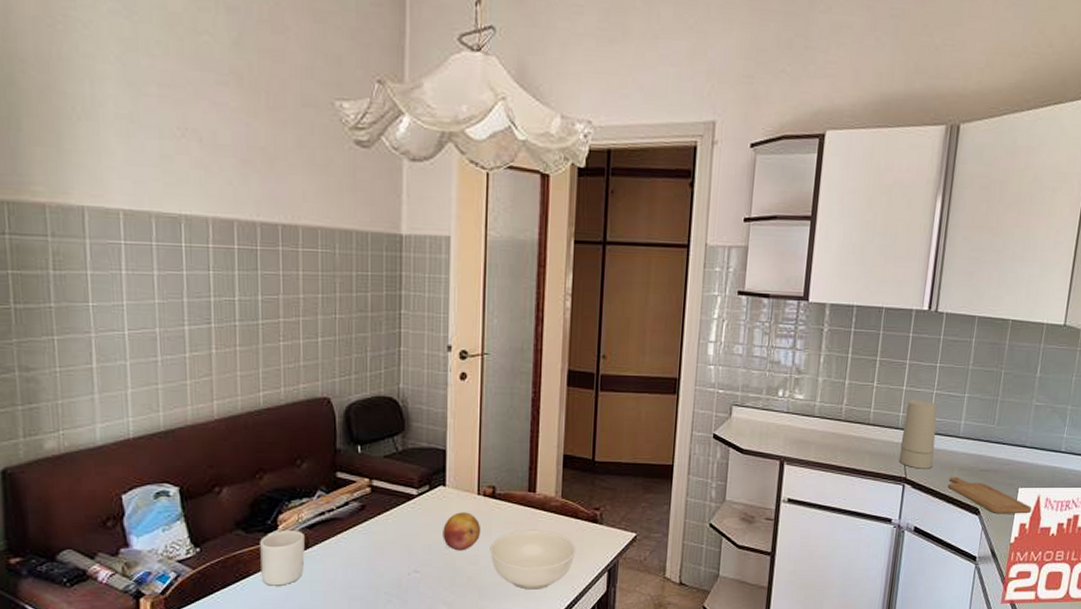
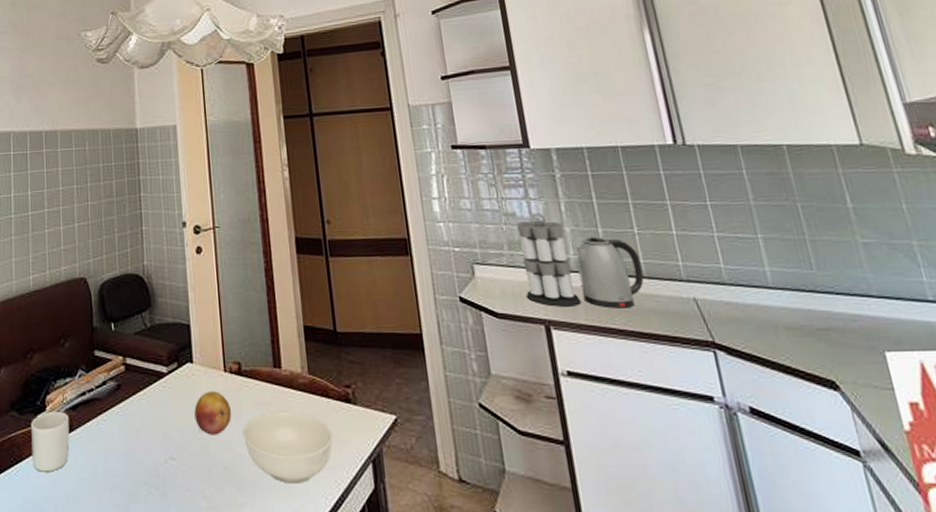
spice rack: none [772,362,817,446] -> present [517,212,581,307]
kettle: none [817,388,872,449] -> present [575,237,644,309]
canister: present [898,400,938,469] -> none [683,245,747,330]
chopping board: present [947,477,1032,513] -> none [776,339,920,388]

